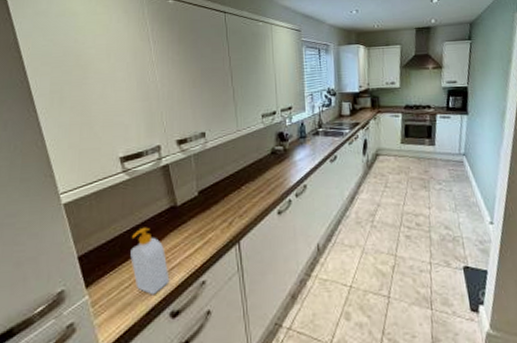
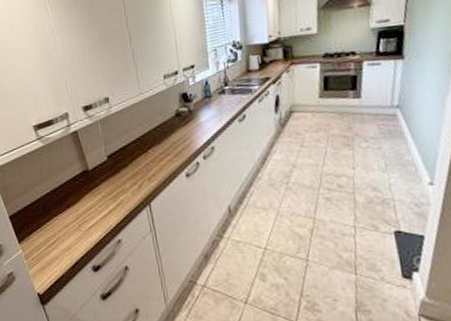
soap bottle: present [130,227,170,295] -> none [52,190,89,251]

